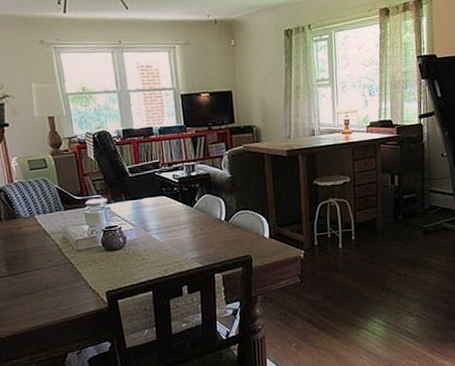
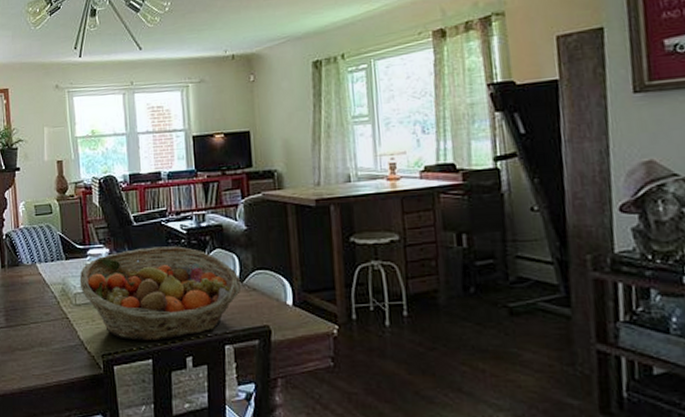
fruit basket: none [79,193,227,277] -> present [79,246,242,341]

